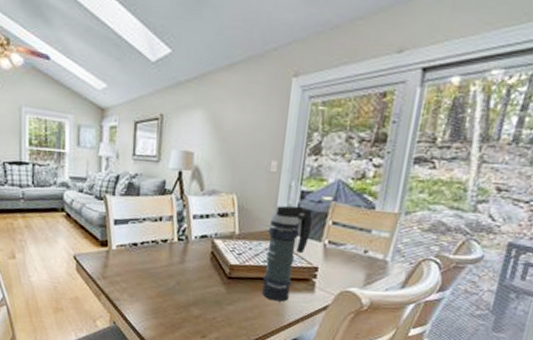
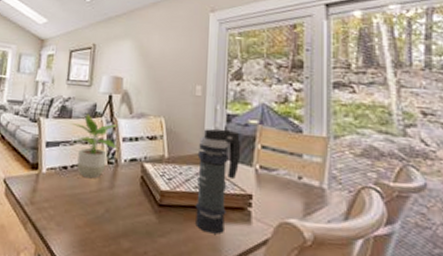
potted plant: none [139,190,189,255] -> present [71,113,119,179]

